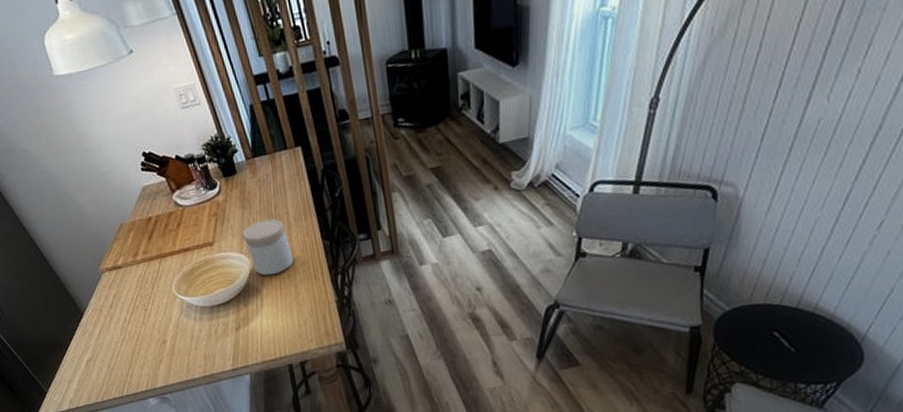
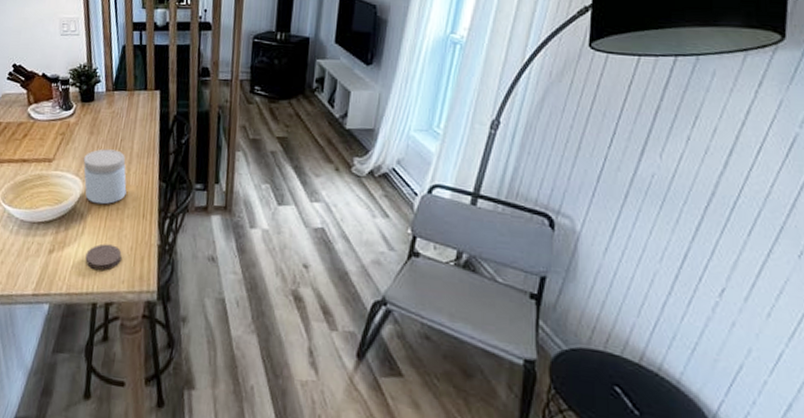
coaster: none [270,310,305,335] -> present [85,243,122,270]

